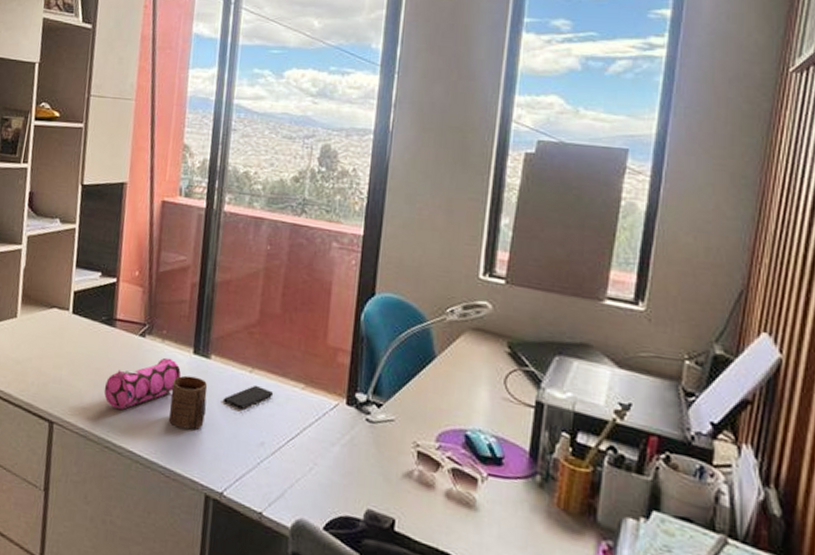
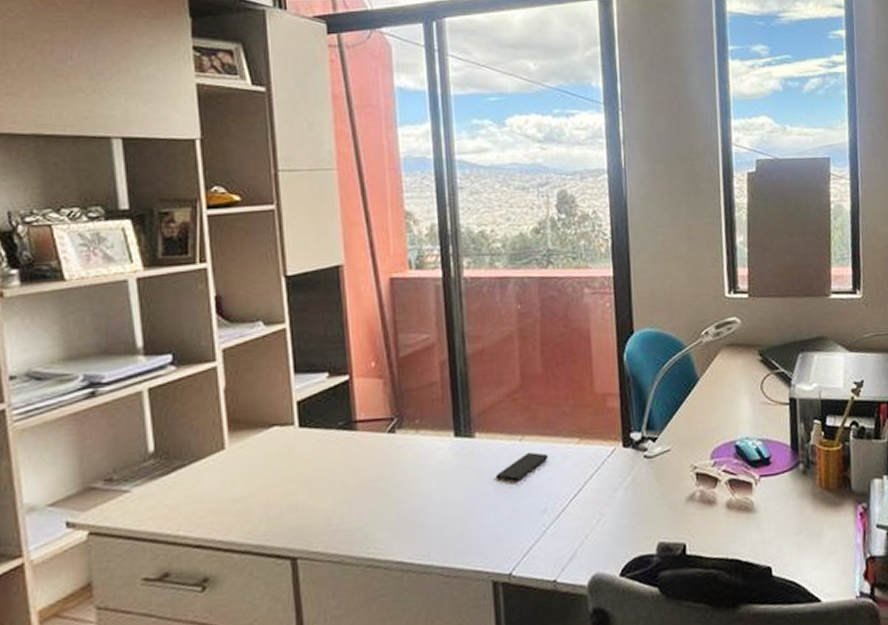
pencil case: present [104,357,182,410] -> none [354,448,445,521]
cup: present [169,375,208,430] -> none [435,460,480,521]

